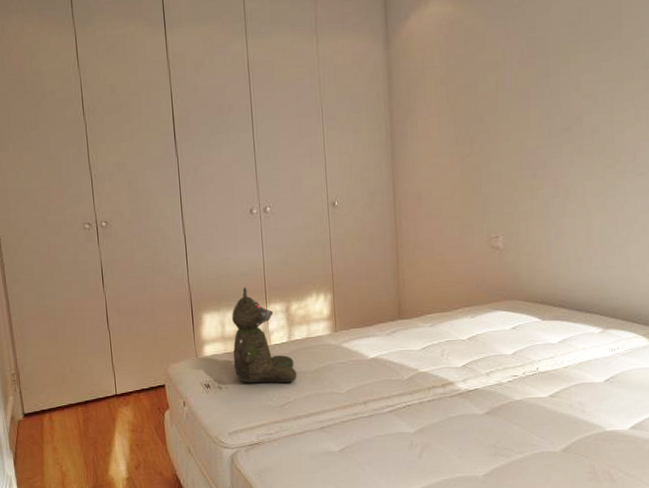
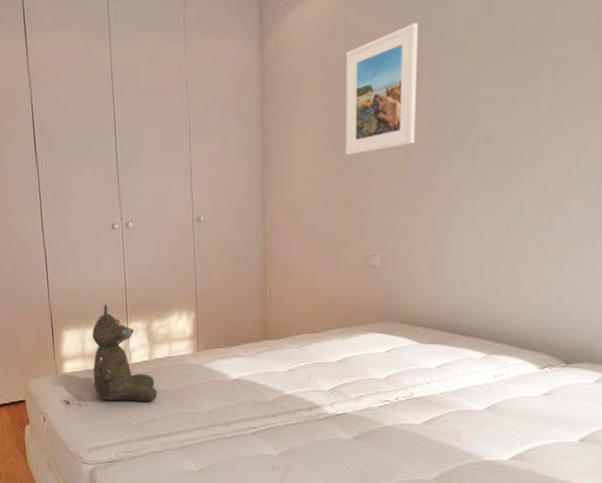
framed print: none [464,27,529,145] -> present [345,23,418,155]

